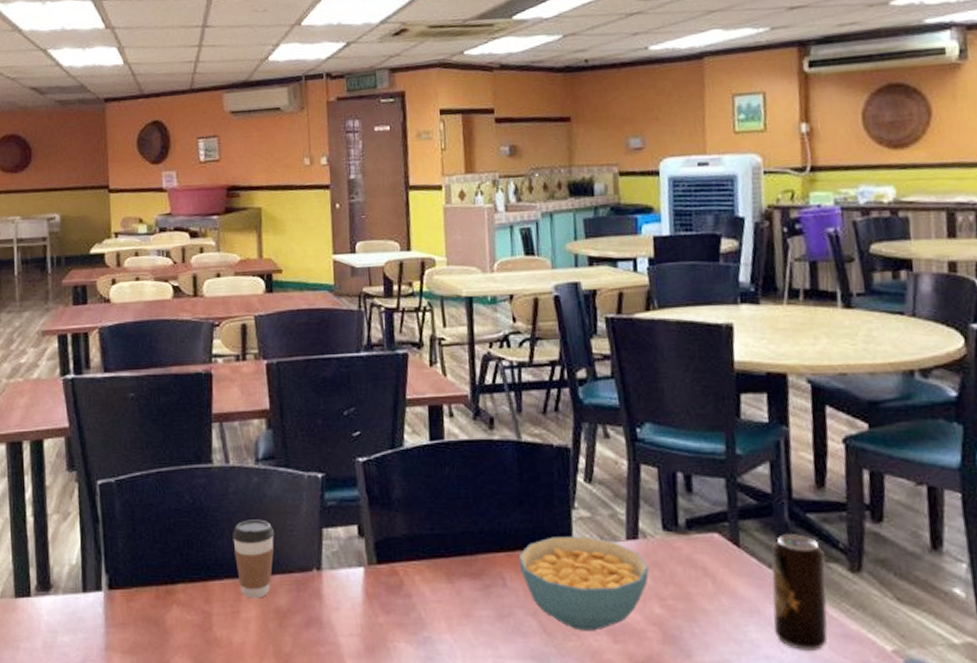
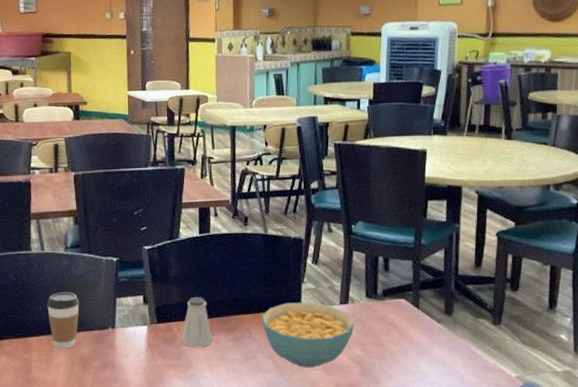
saltshaker: none [410,528,453,599] -> present [181,297,213,348]
beverage can: present [771,534,828,650] -> none [438,299,476,378]

